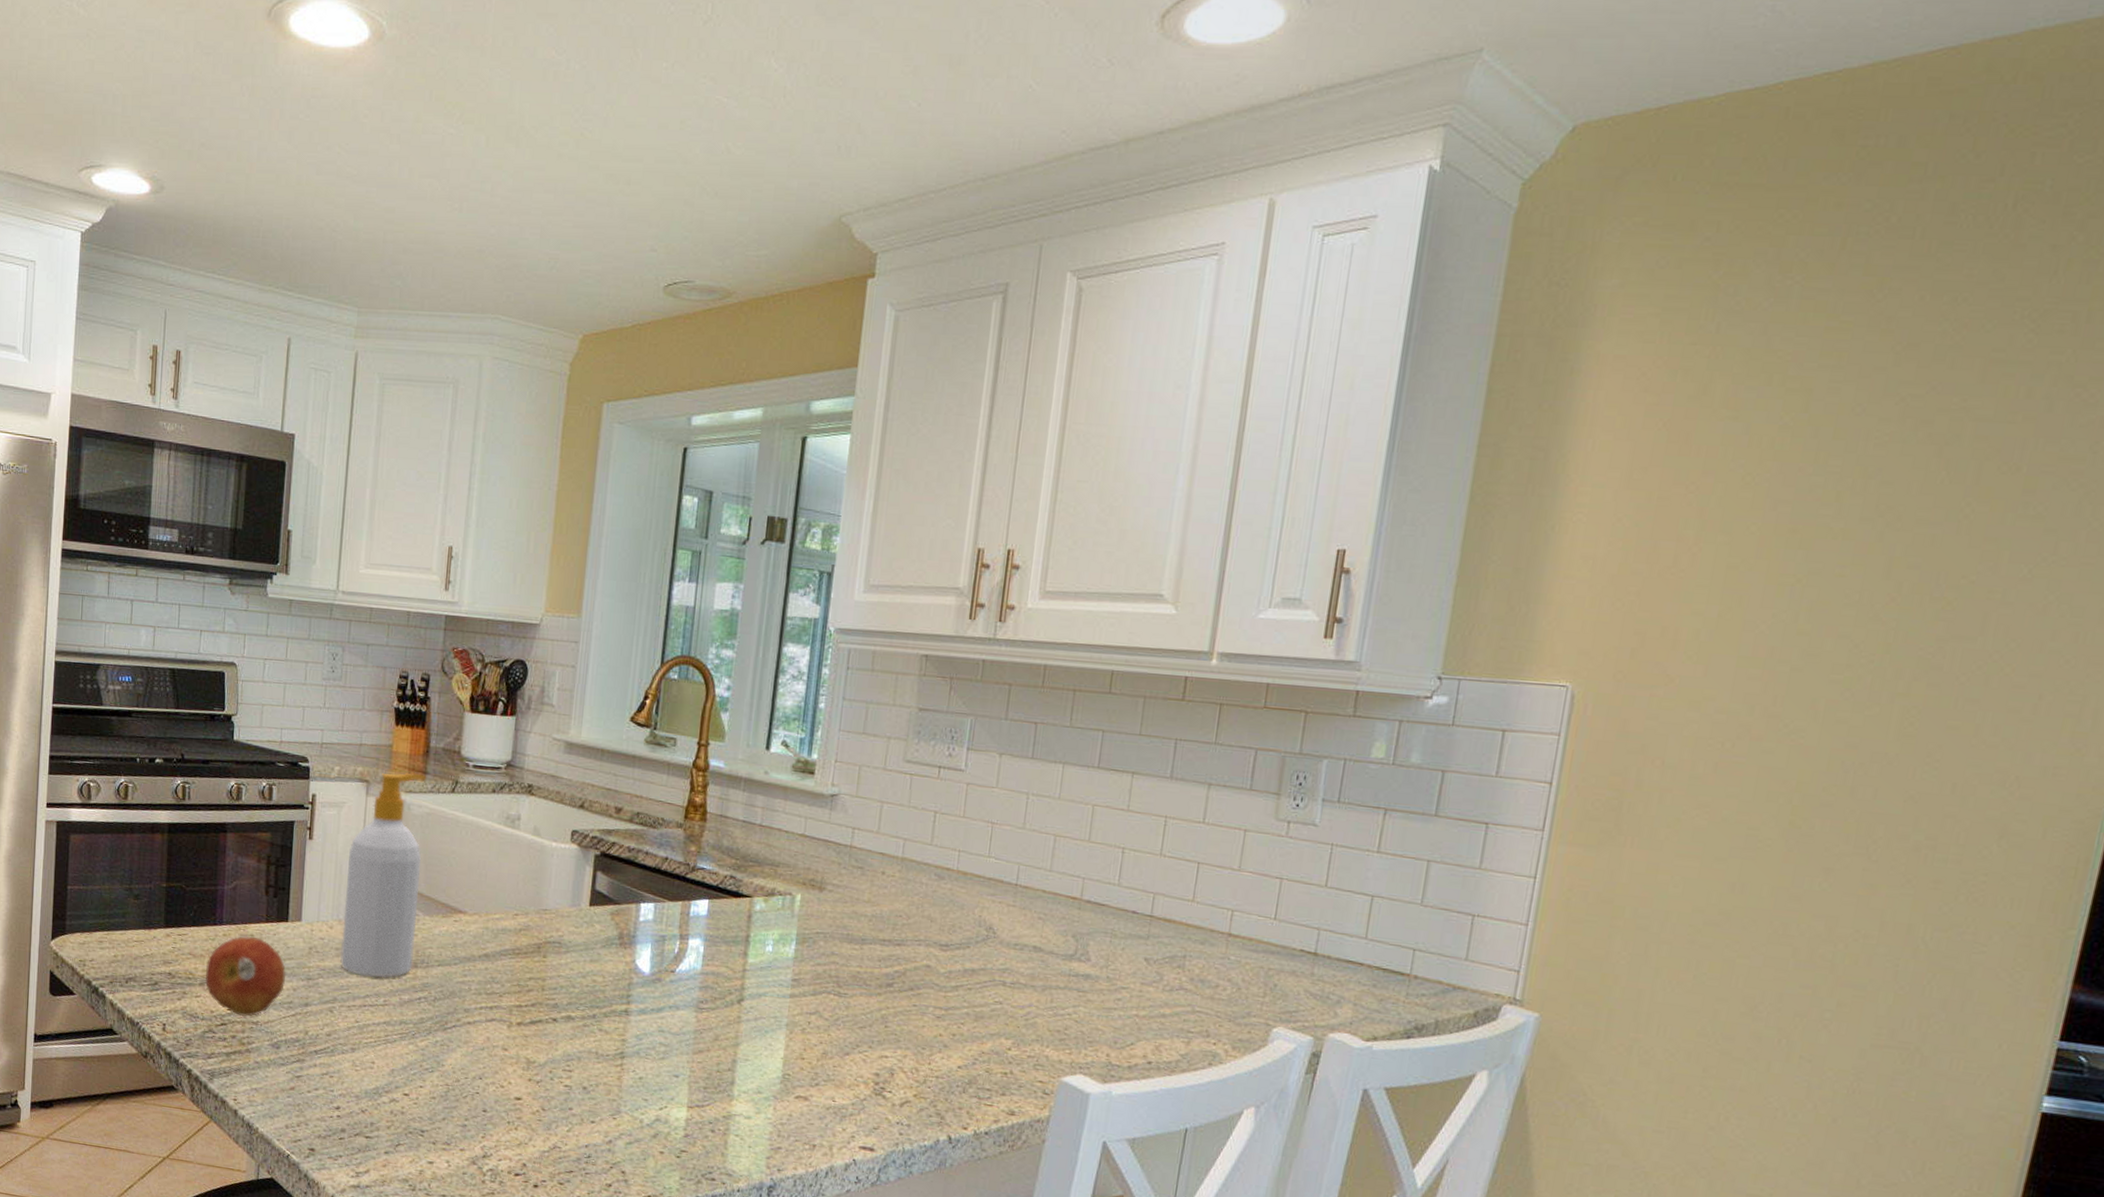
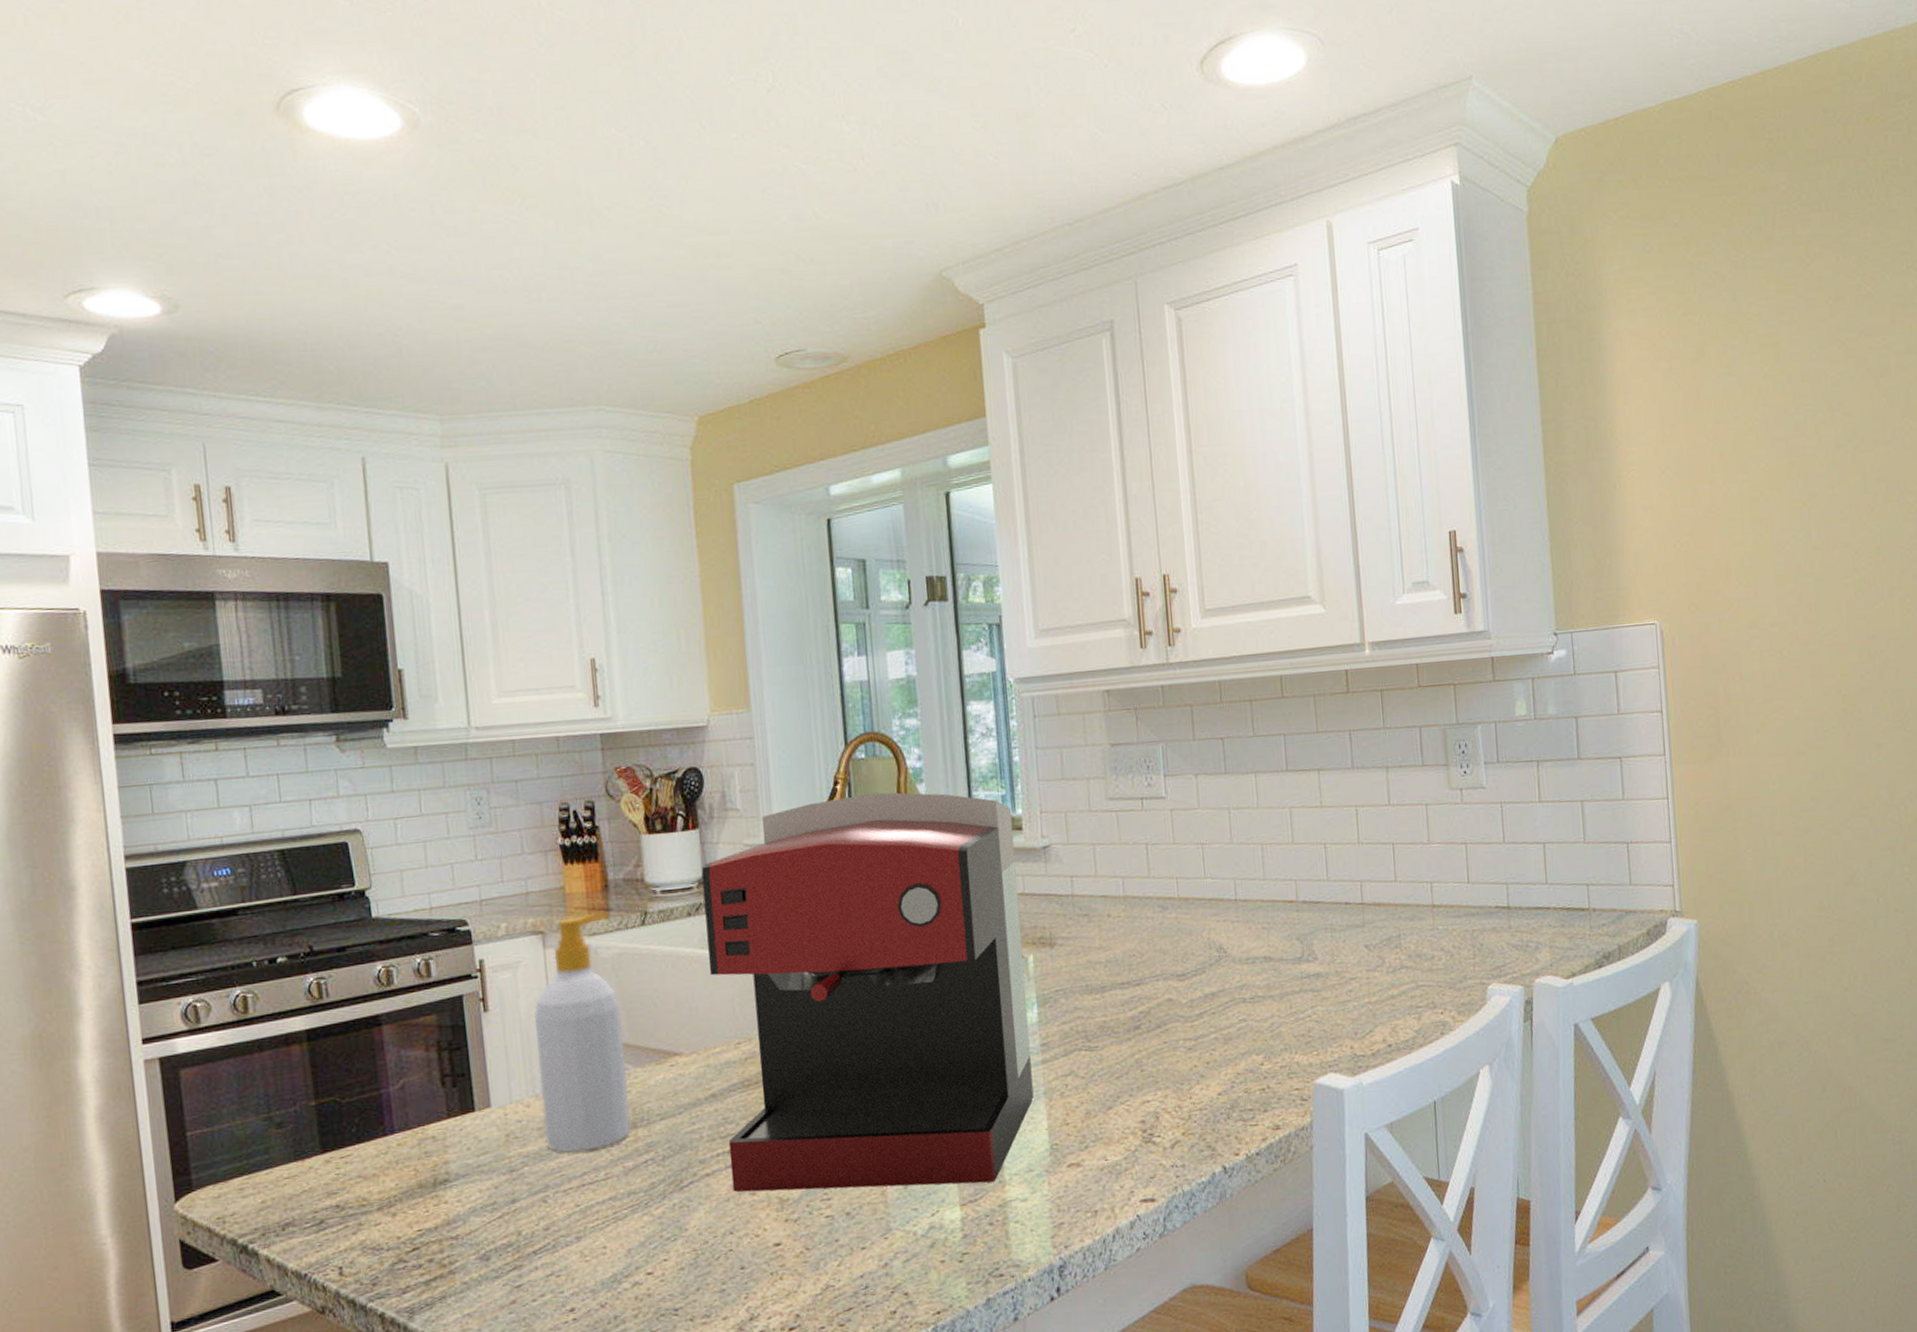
fruit: present [204,936,286,1017] -> none [382,1138,484,1235]
coffee maker: none [488,711,808,1094] -> present [701,792,1034,1192]

